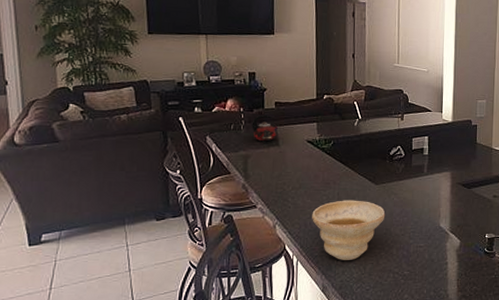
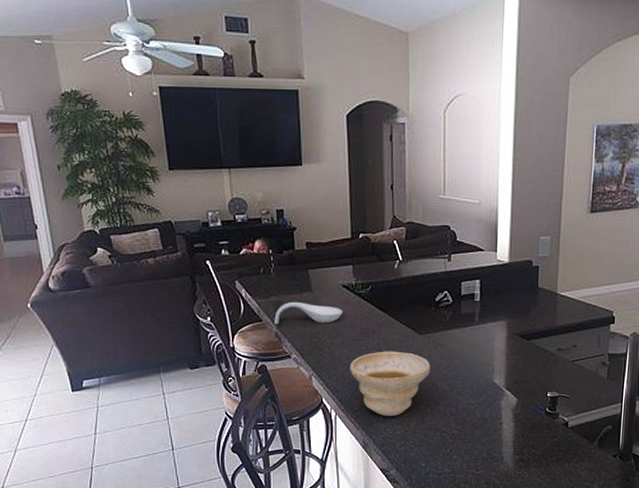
spoon rest: none [242,155,307,176] -> present [274,301,343,324]
kettle: present [252,114,279,142] -> none [282,256,311,287]

